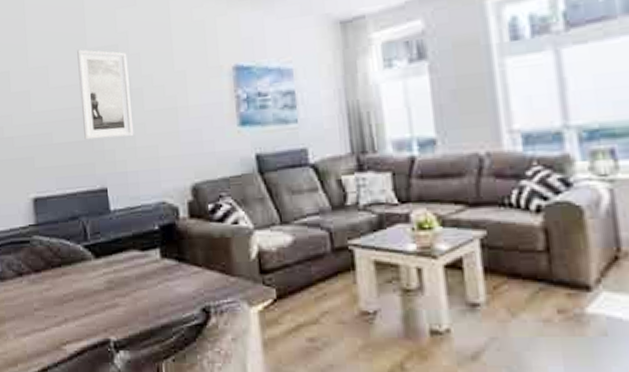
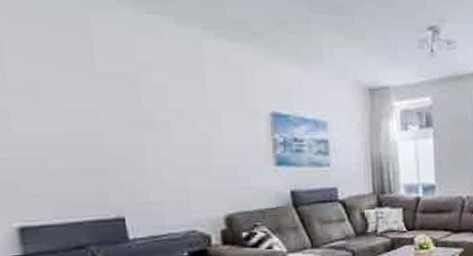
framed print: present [77,49,134,140] -> none [81,72,159,169]

